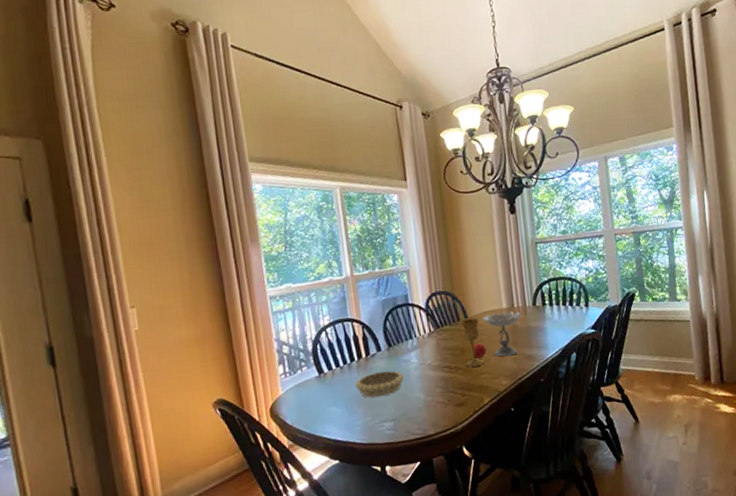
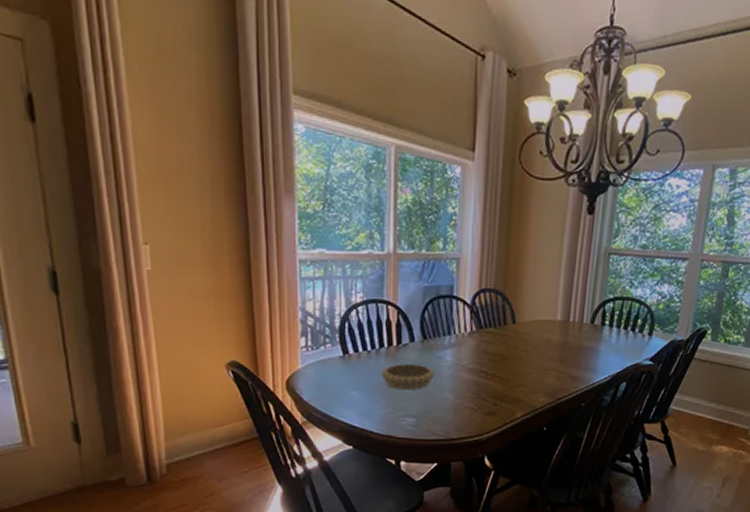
goblet: present [459,310,522,367] -> none [504,323,576,377]

